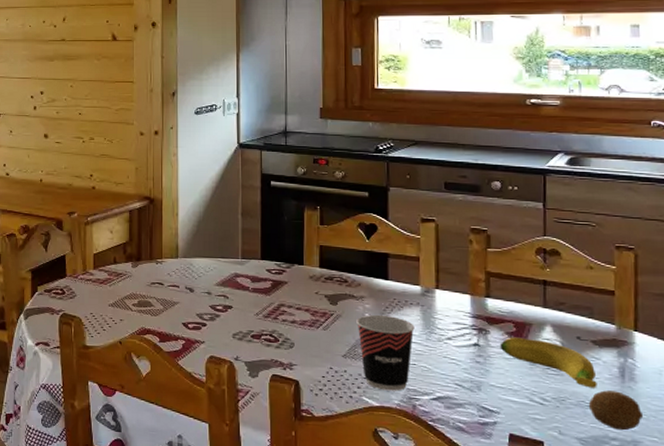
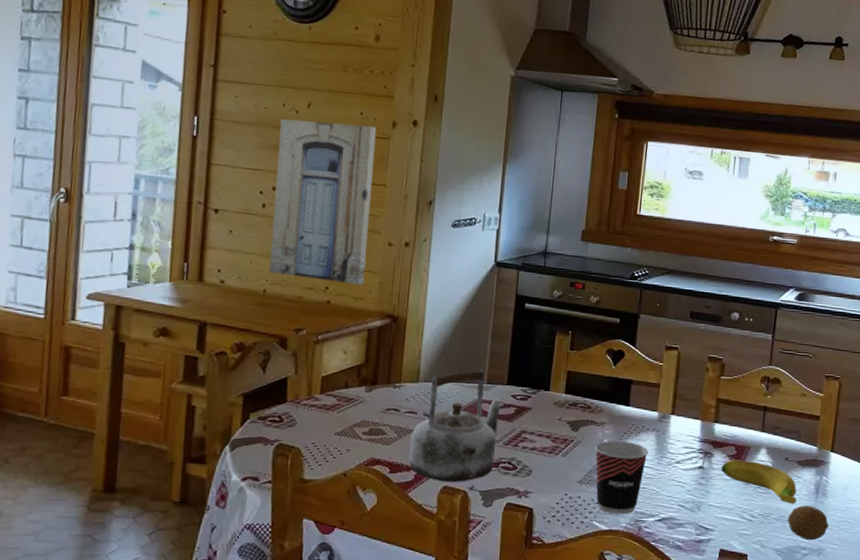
wall art: none [42,32,122,171] -> present [269,119,377,285]
kettle: none [176,244,261,353] -> present [409,368,505,482]

